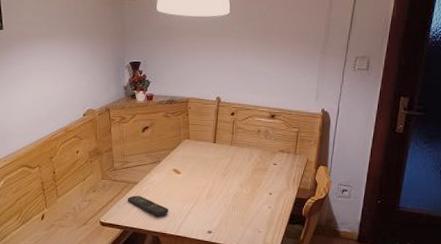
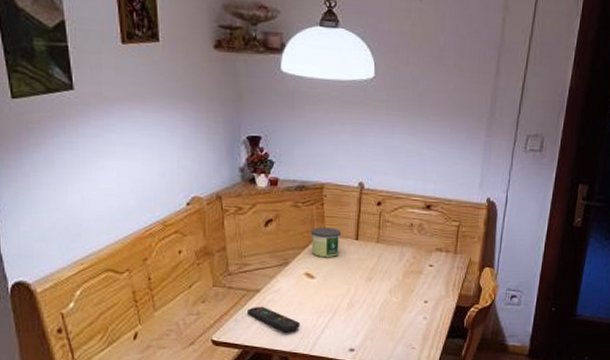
candle: none [178,132,202,158] -> present [310,227,341,258]

